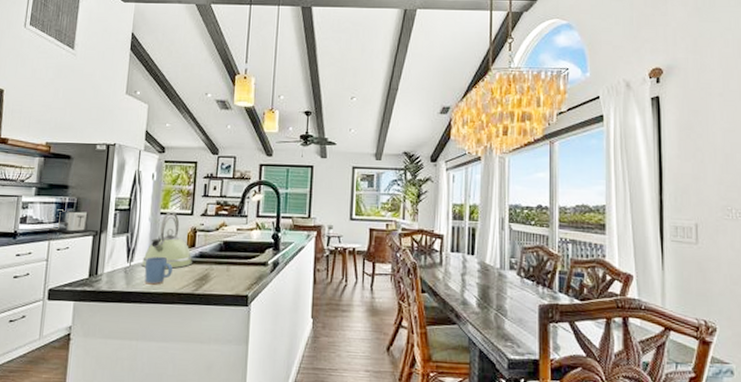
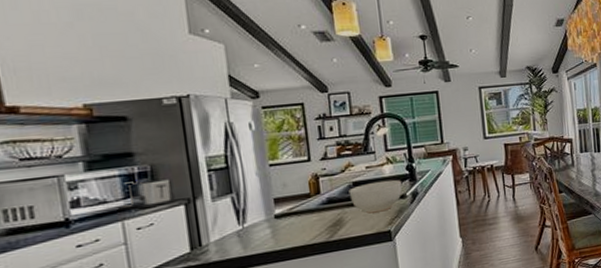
kettle: present [141,211,192,269] -> none [257,160,320,226]
mug: present [144,257,173,285] -> none [261,211,298,243]
bowl: none [218,244,267,275] -> present [348,179,403,214]

